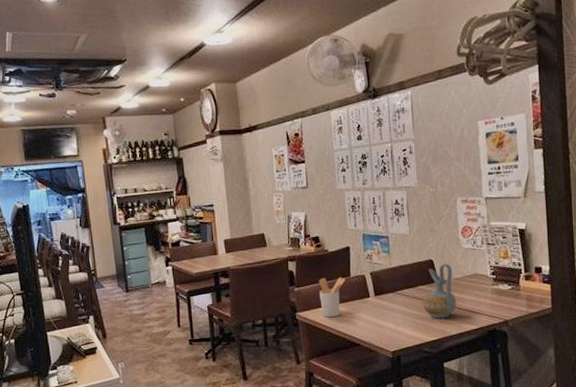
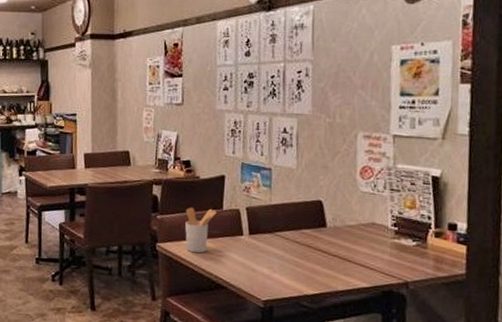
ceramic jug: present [422,263,457,319] -> none [304,206,347,270]

